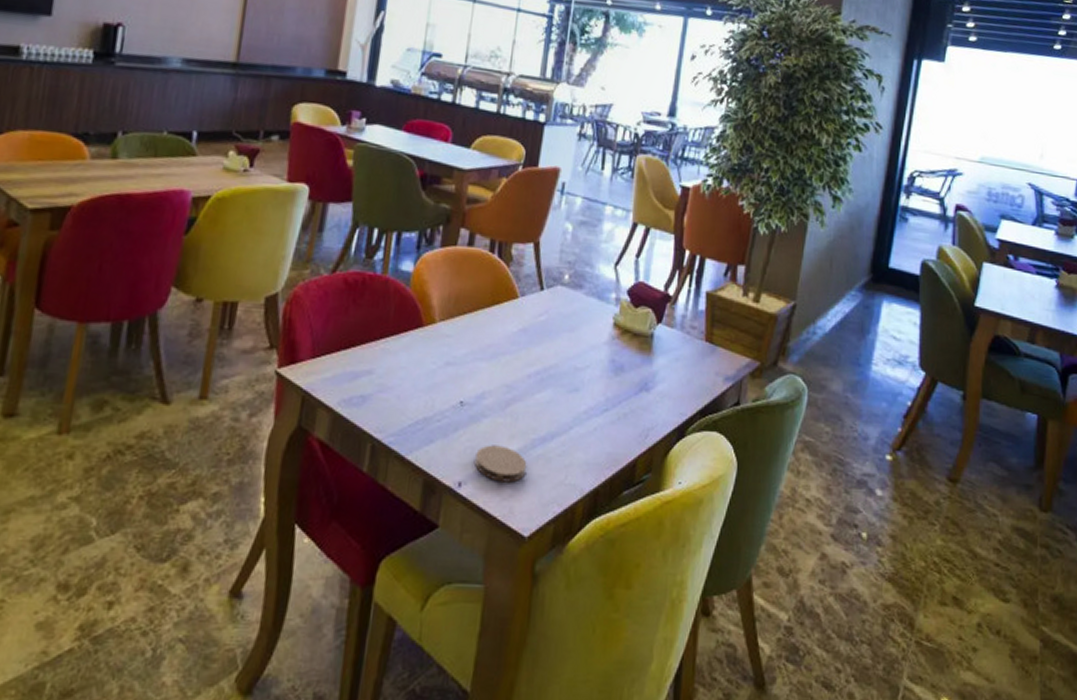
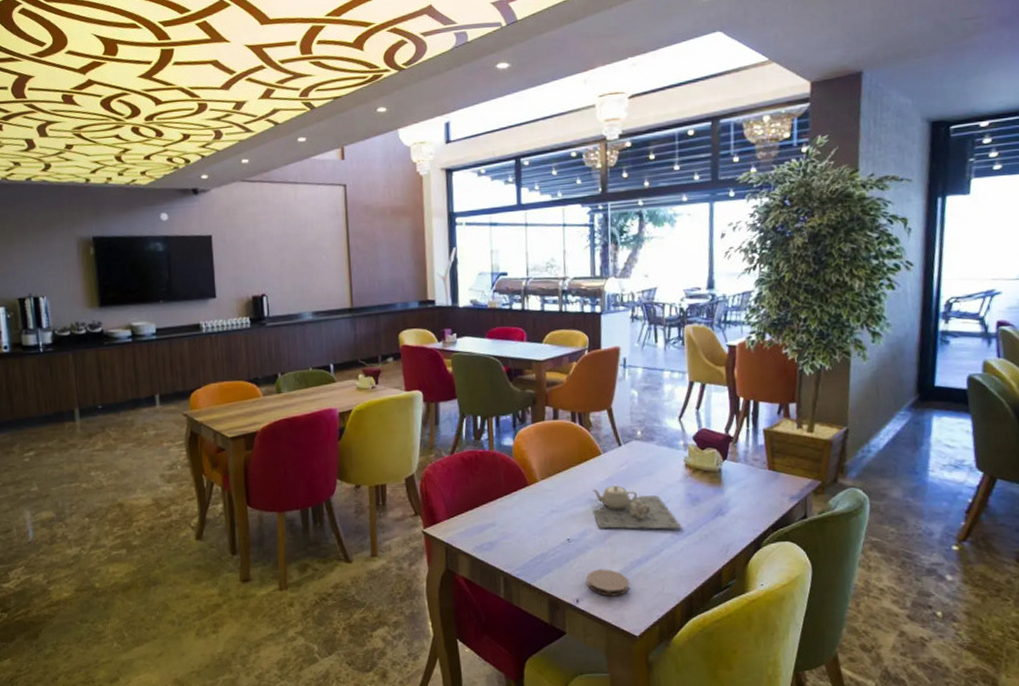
teapot: none [496,337,600,403] -> present [592,484,683,529]

